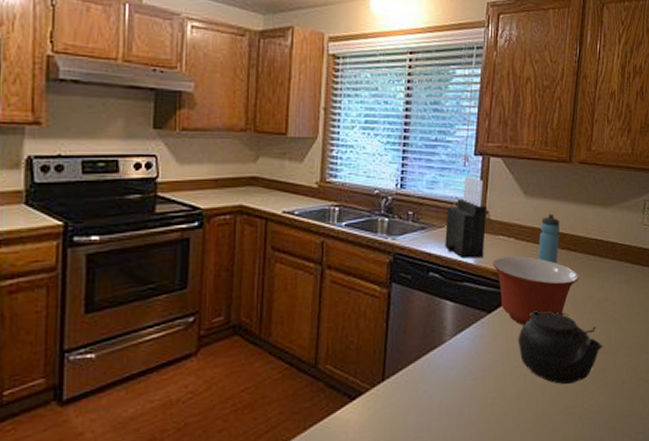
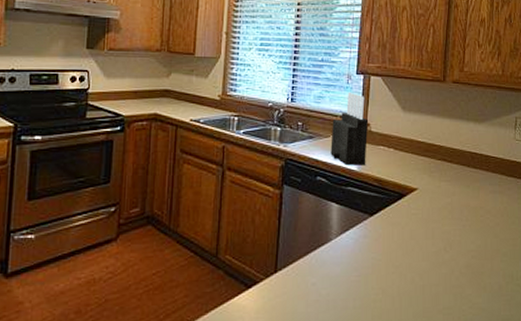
mixing bowl: present [492,255,580,325] -> none [374,164,456,228]
teapot: present [517,309,603,385] -> none [398,214,480,286]
water bottle: present [538,213,560,264] -> none [416,127,436,174]

